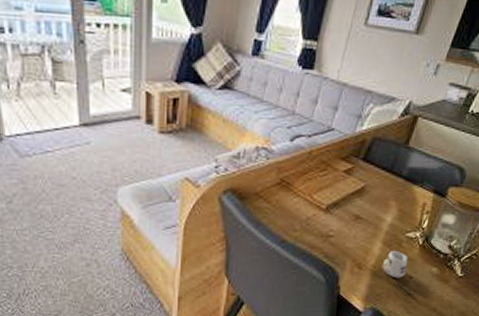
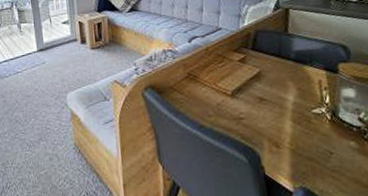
mug: present [382,251,414,297] -> none [298,128,341,173]

